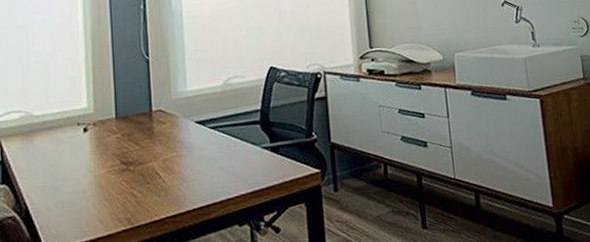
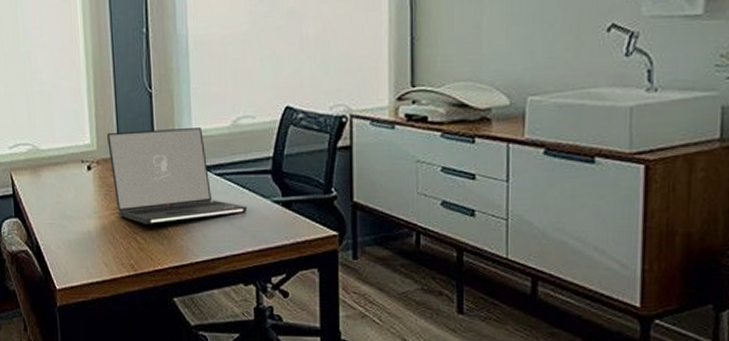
laptop: none [105,88,240,179] -> present [107,128,248,224]

